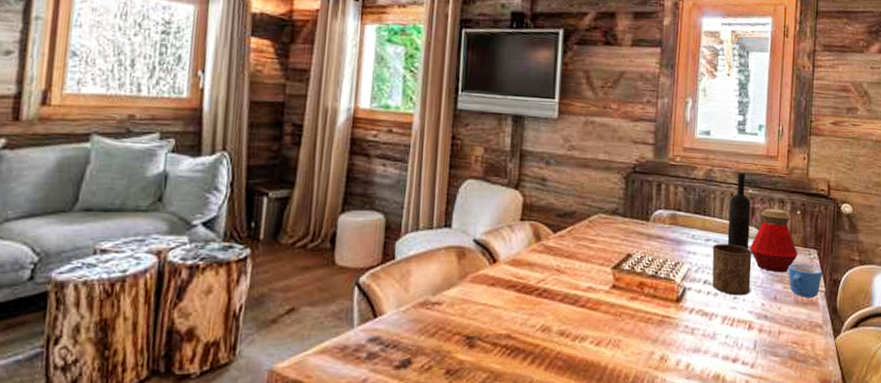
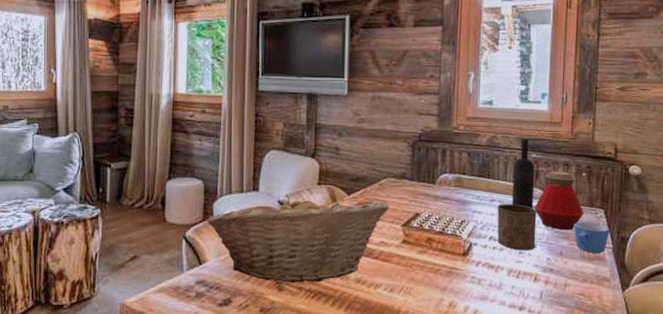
fruit basket: none [385,231,599,338] -> present [206,194,389,283]

